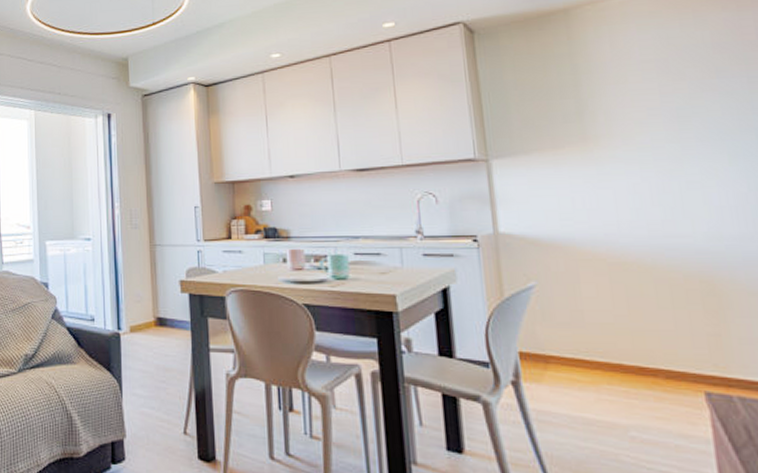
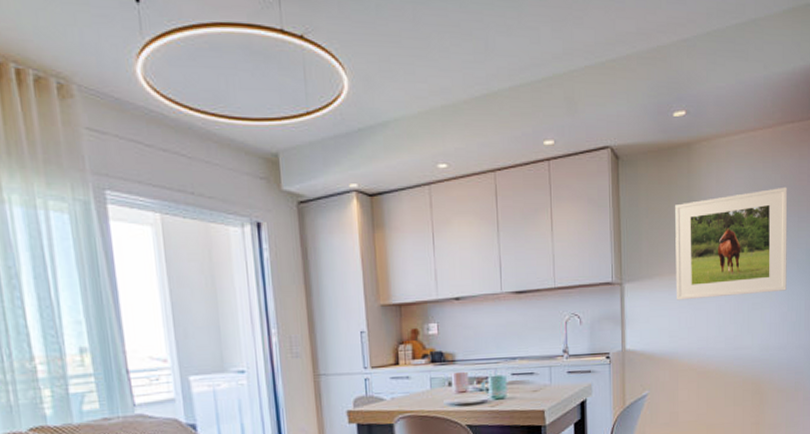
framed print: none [553,43,742,178] -> present [675,186,788,300]

